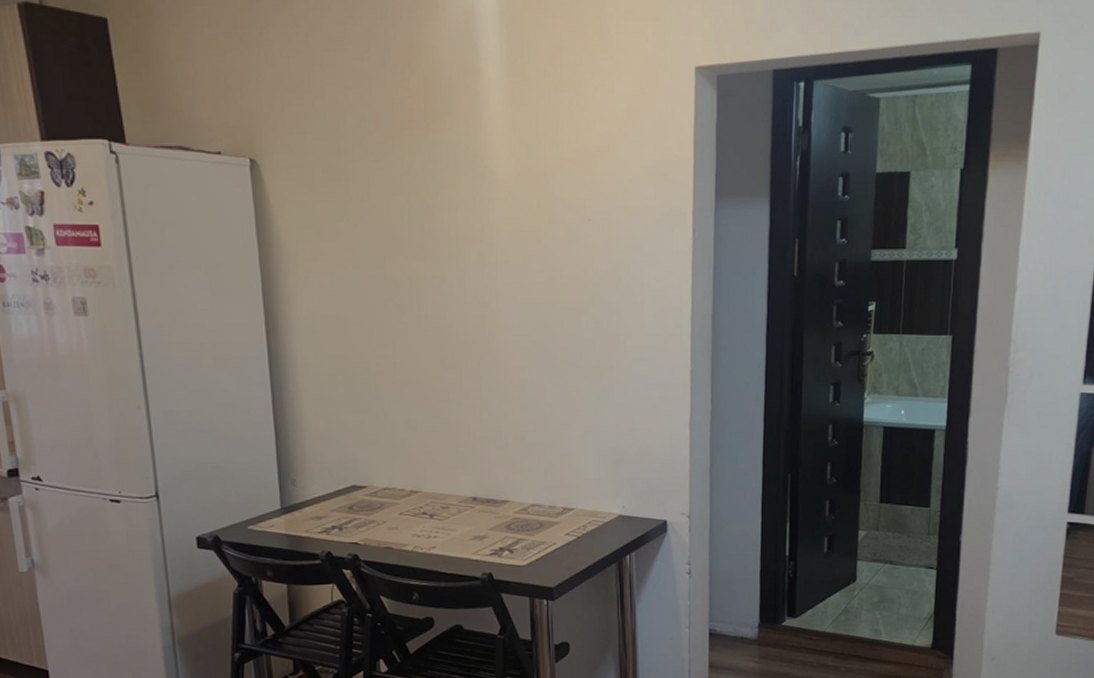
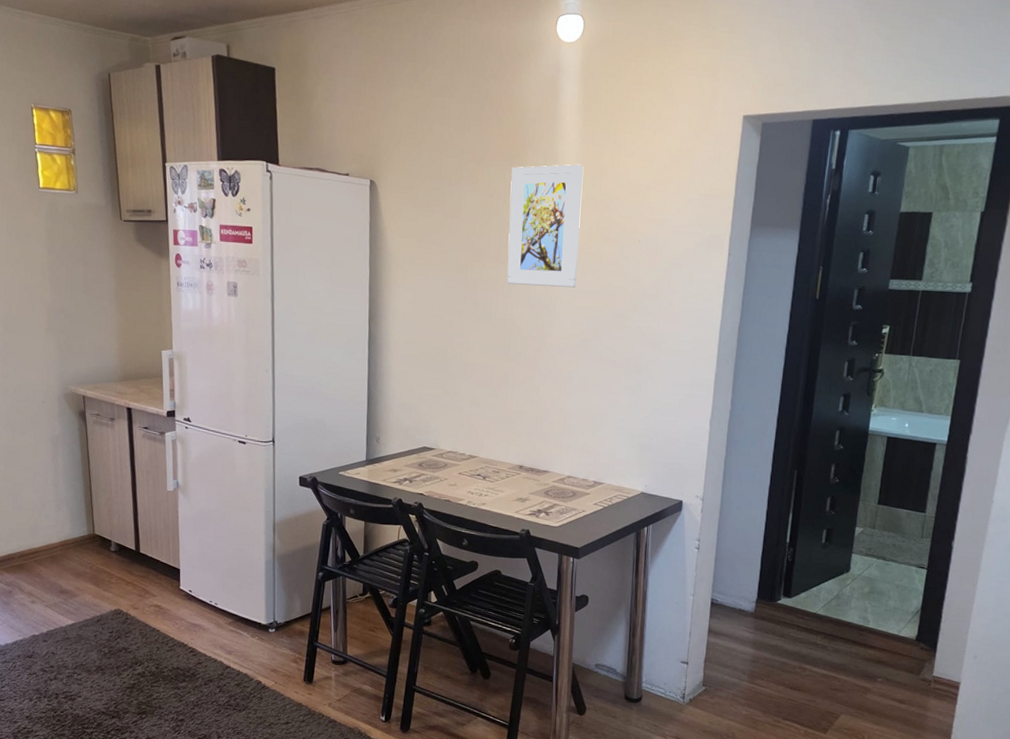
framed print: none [428,130,520,279] -> present [507,164,584,288]

